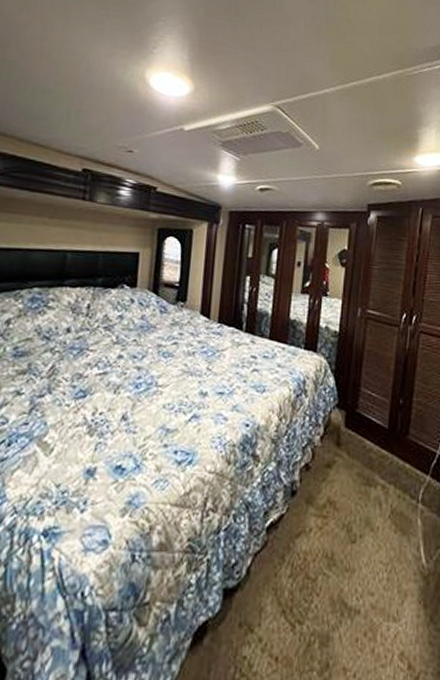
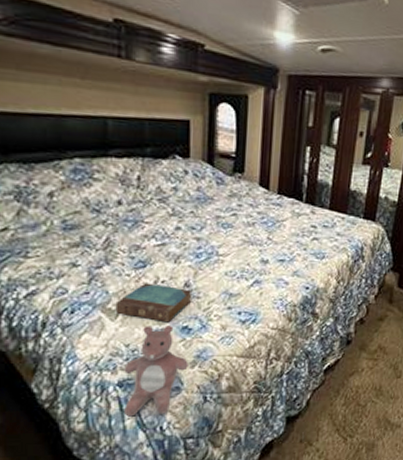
stuffed animal: none [45,463,119,576] -> present [124,326,188,417]
book: none [50,414,128,461] -> present [115,283,191,323]

